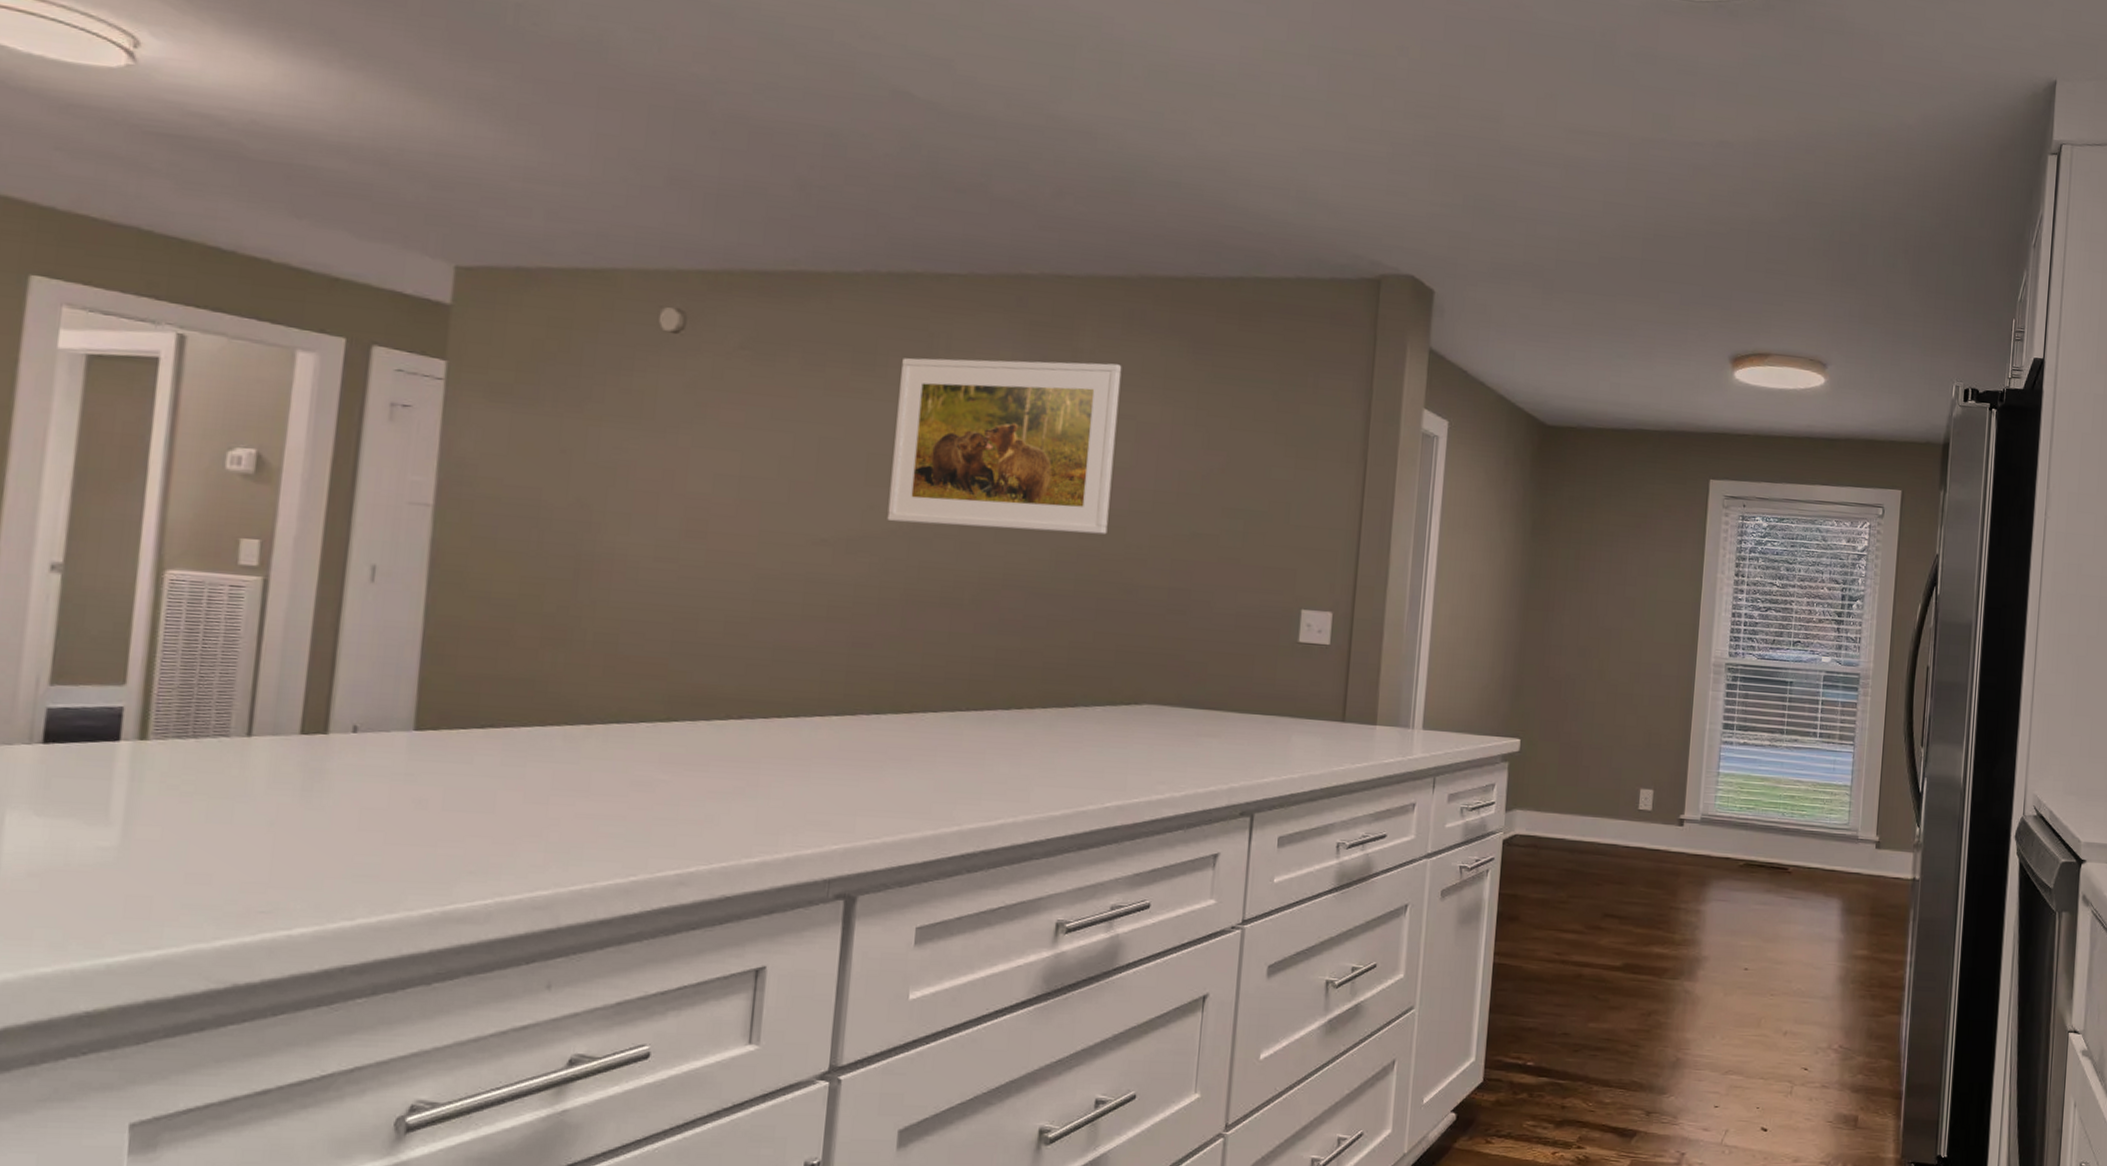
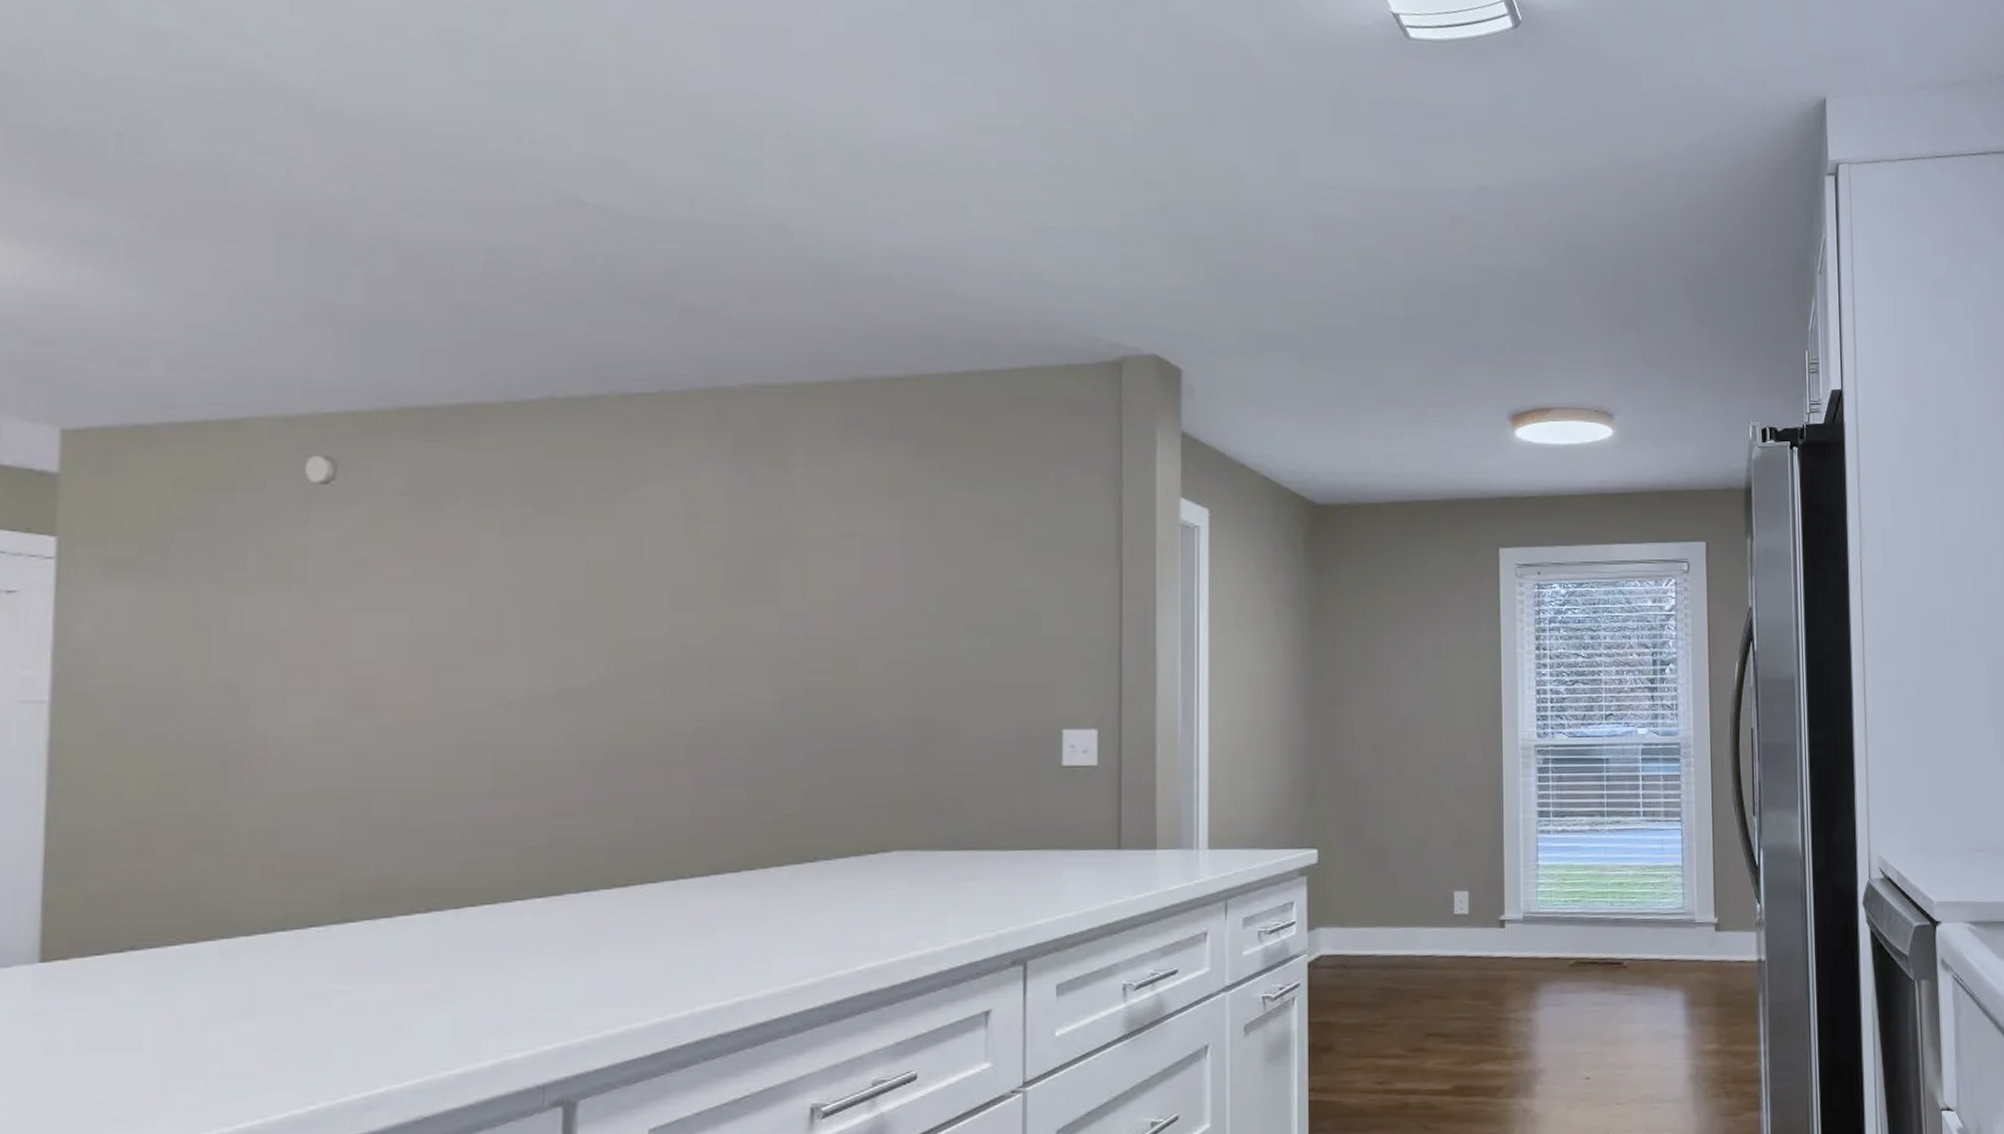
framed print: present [887,357,1122,535] -> none [584,477,841,674]

